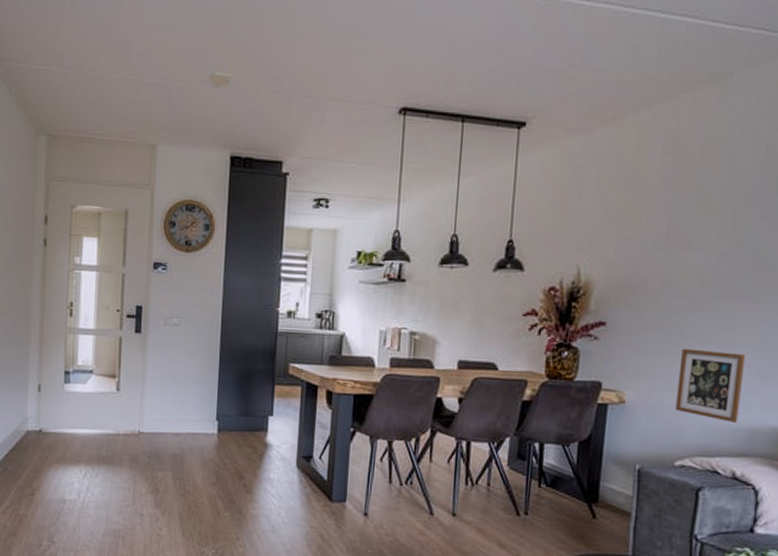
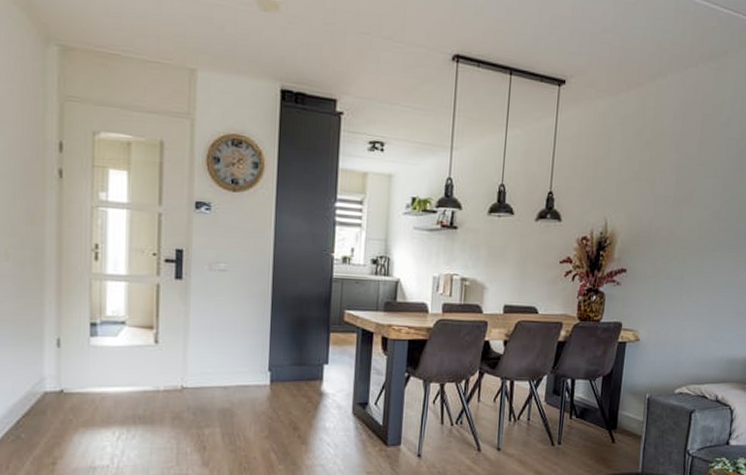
picture frame: present [675,348,745,424] -> none [676,292,728,355]

